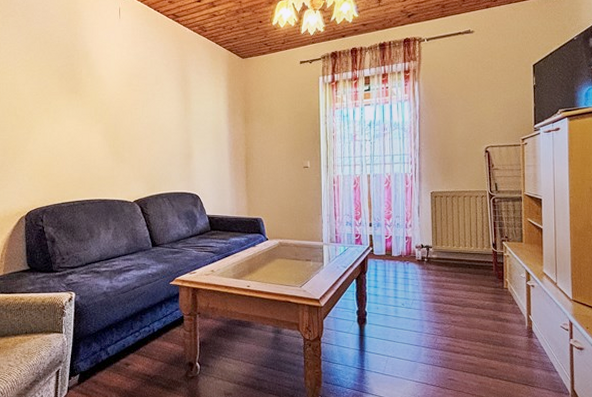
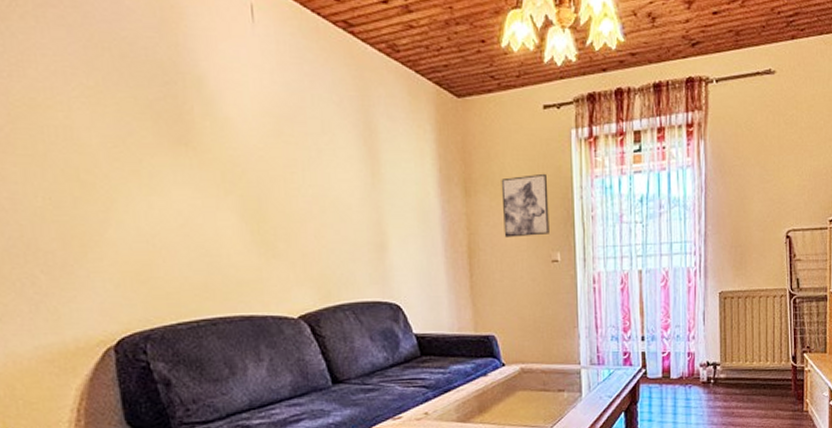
wall art: none [269,107,302,151] -> present [501,173,549,238]

